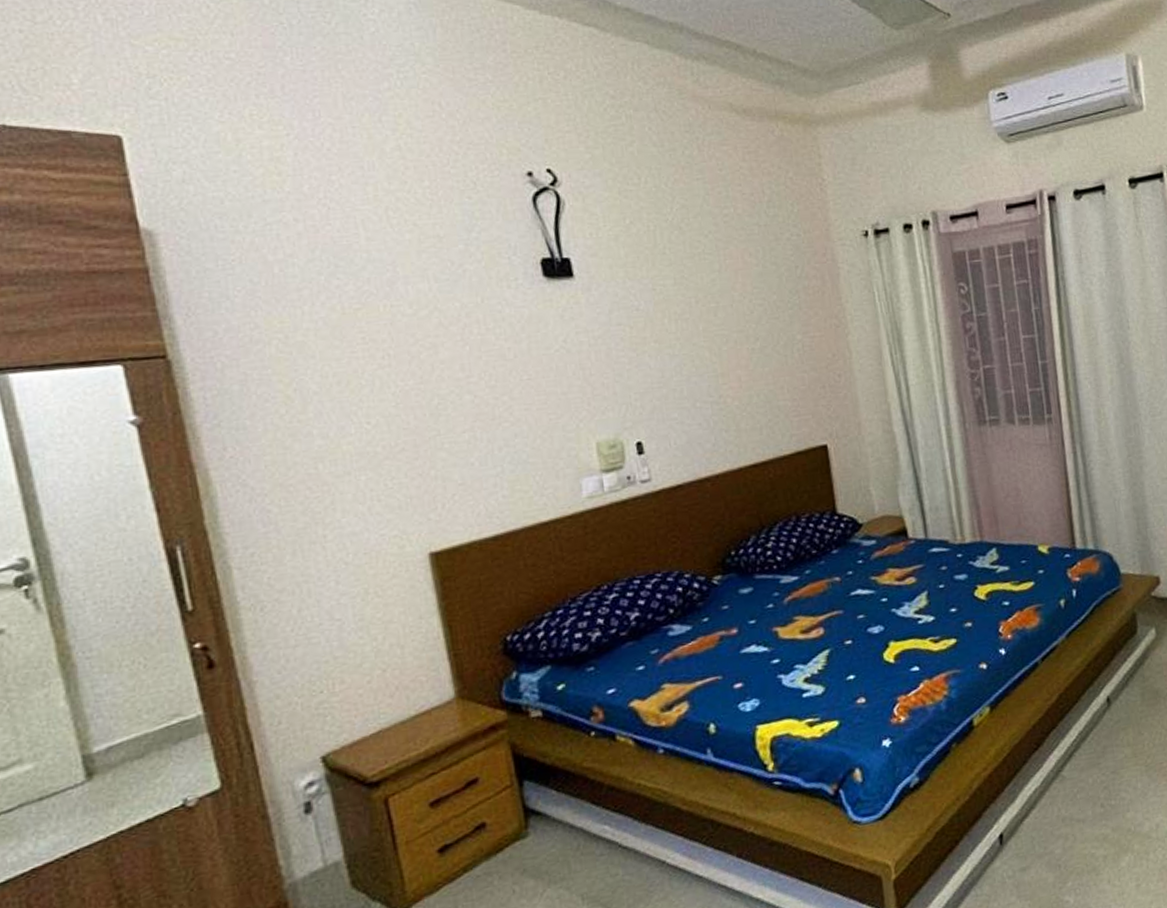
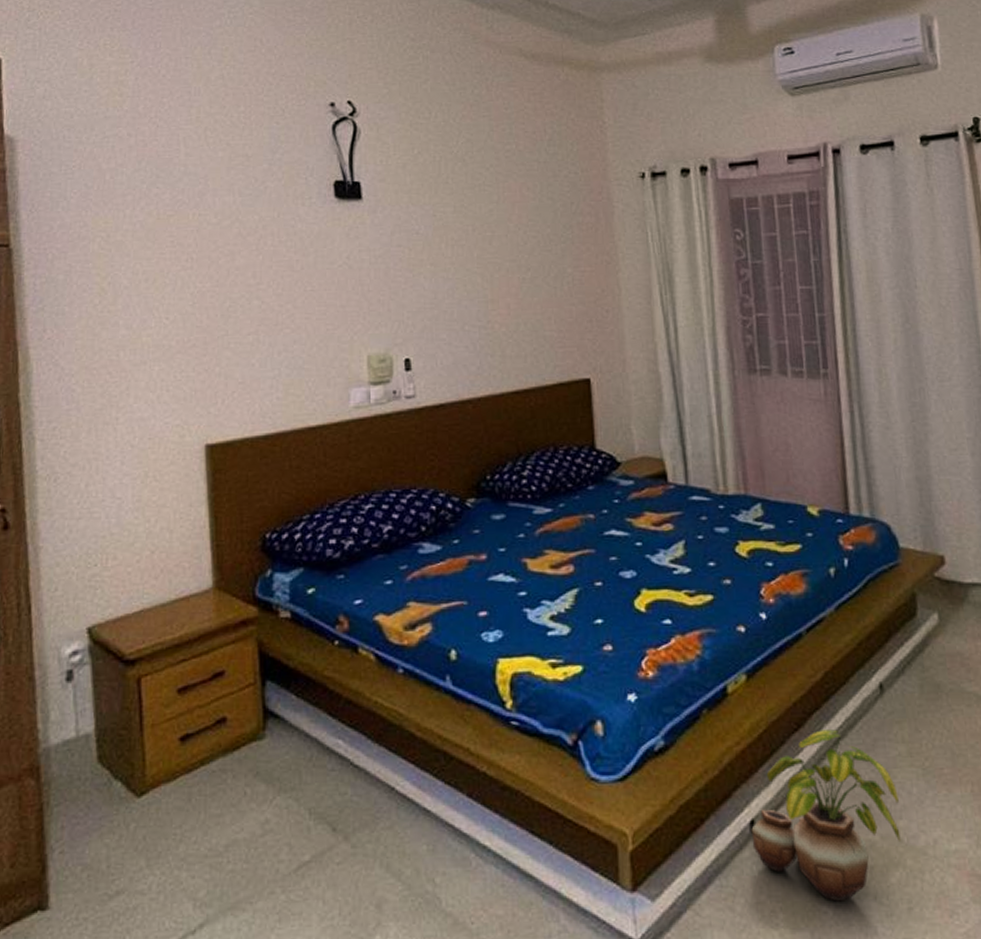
potted plant: none [1000,743,1129,891] -> present [751,729,901,902]

